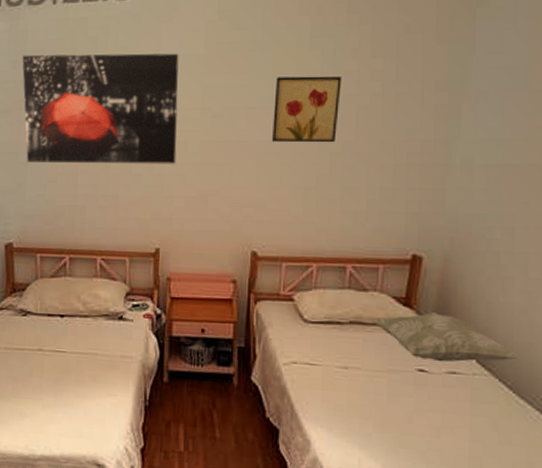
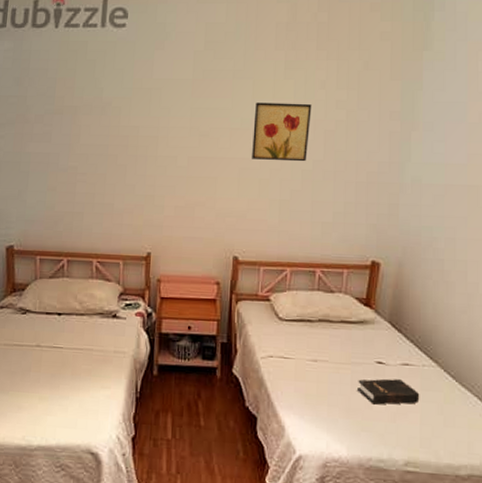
wall art: present [22,53,179,164] -> none [25,73,170,177]
decorative pillow: present [372,312,520,362] -> none [338,312,462,355]
hardback book: none [395,389,469,418] -> present [358,379,420,405]

